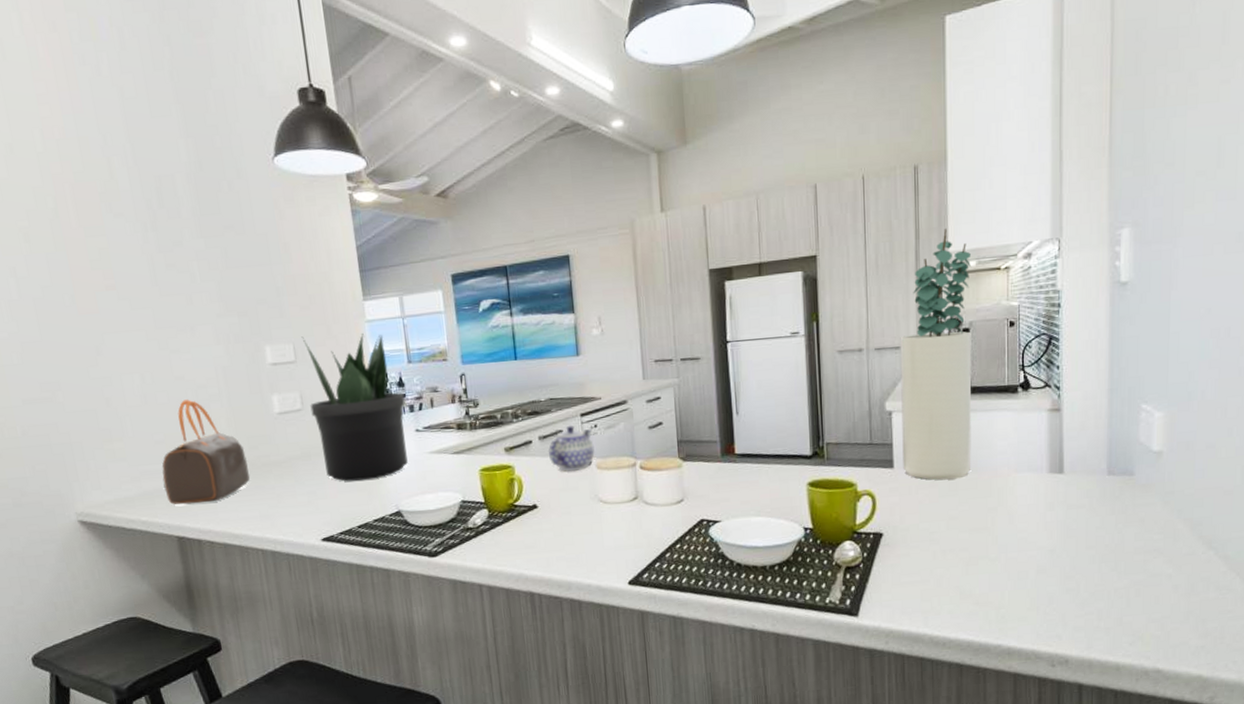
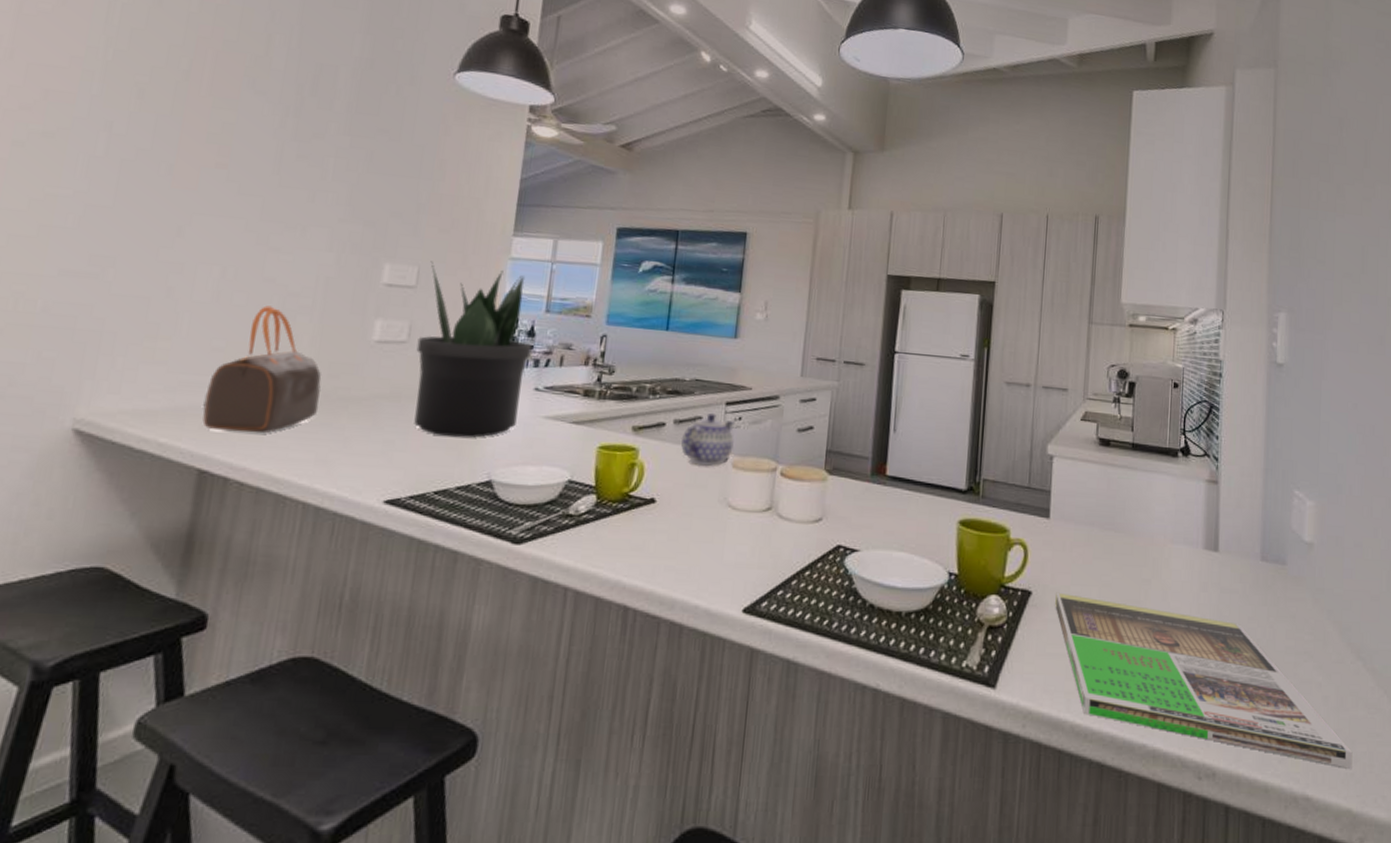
vase: present [900,229,972,481] -> none [1059,280,1141,541]
magazine: none [906,530,1204,644] -> present [1055,592,1353,770]

